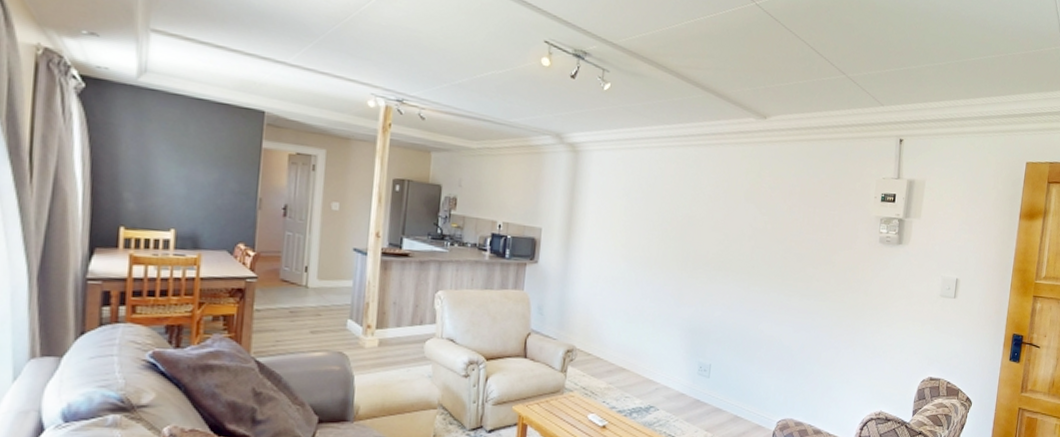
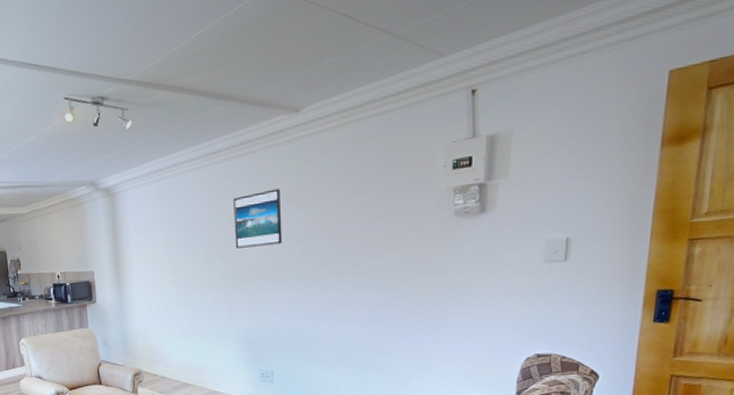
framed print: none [692,183,741,238] -> present [233,188,282,249]

